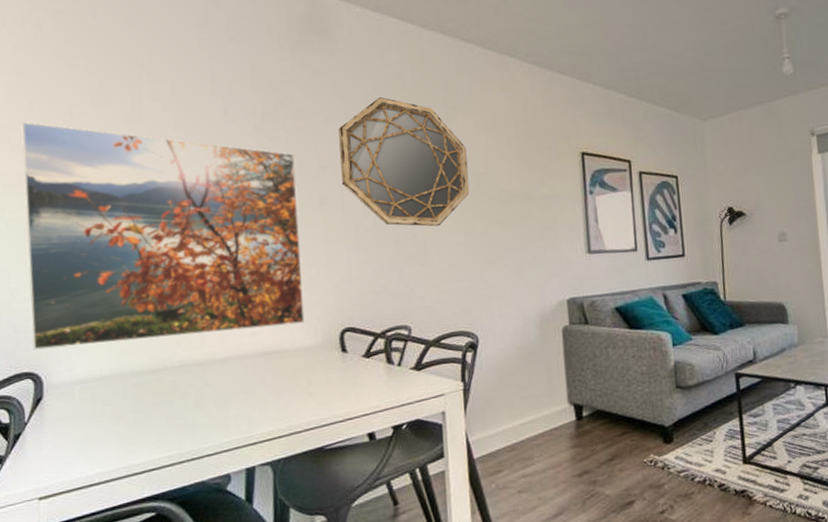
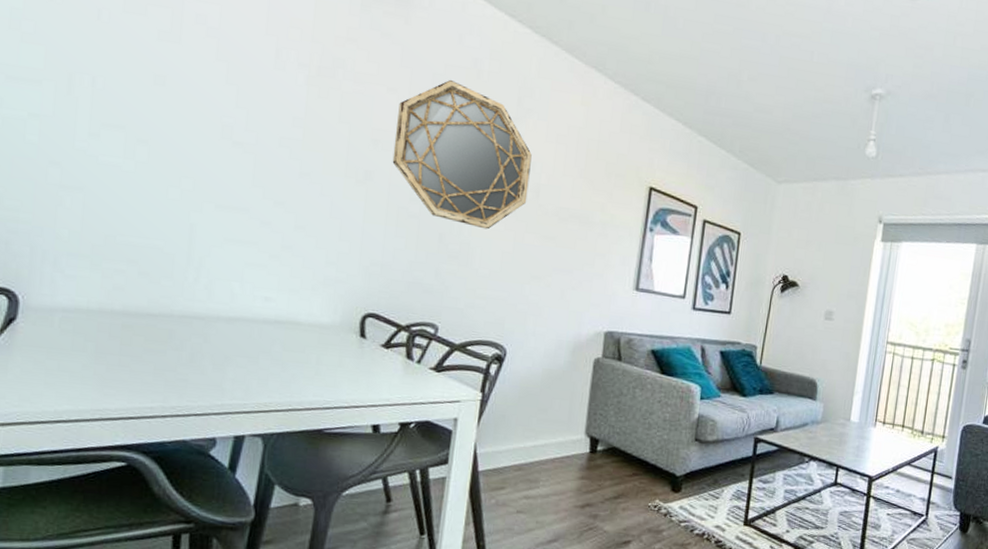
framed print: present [21,121,305,351] -> none [13,9,346,300]

